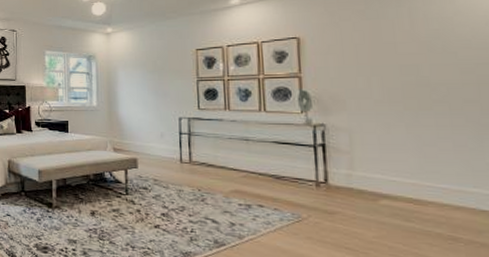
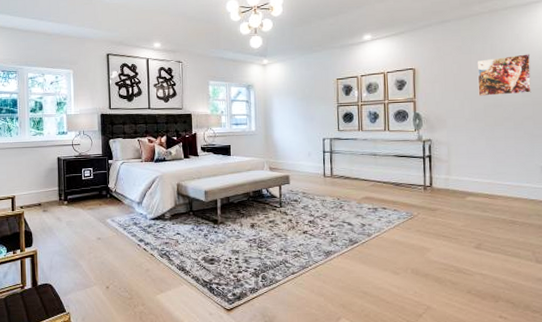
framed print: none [389,18,475,72] -> present [477,54,531,96]

